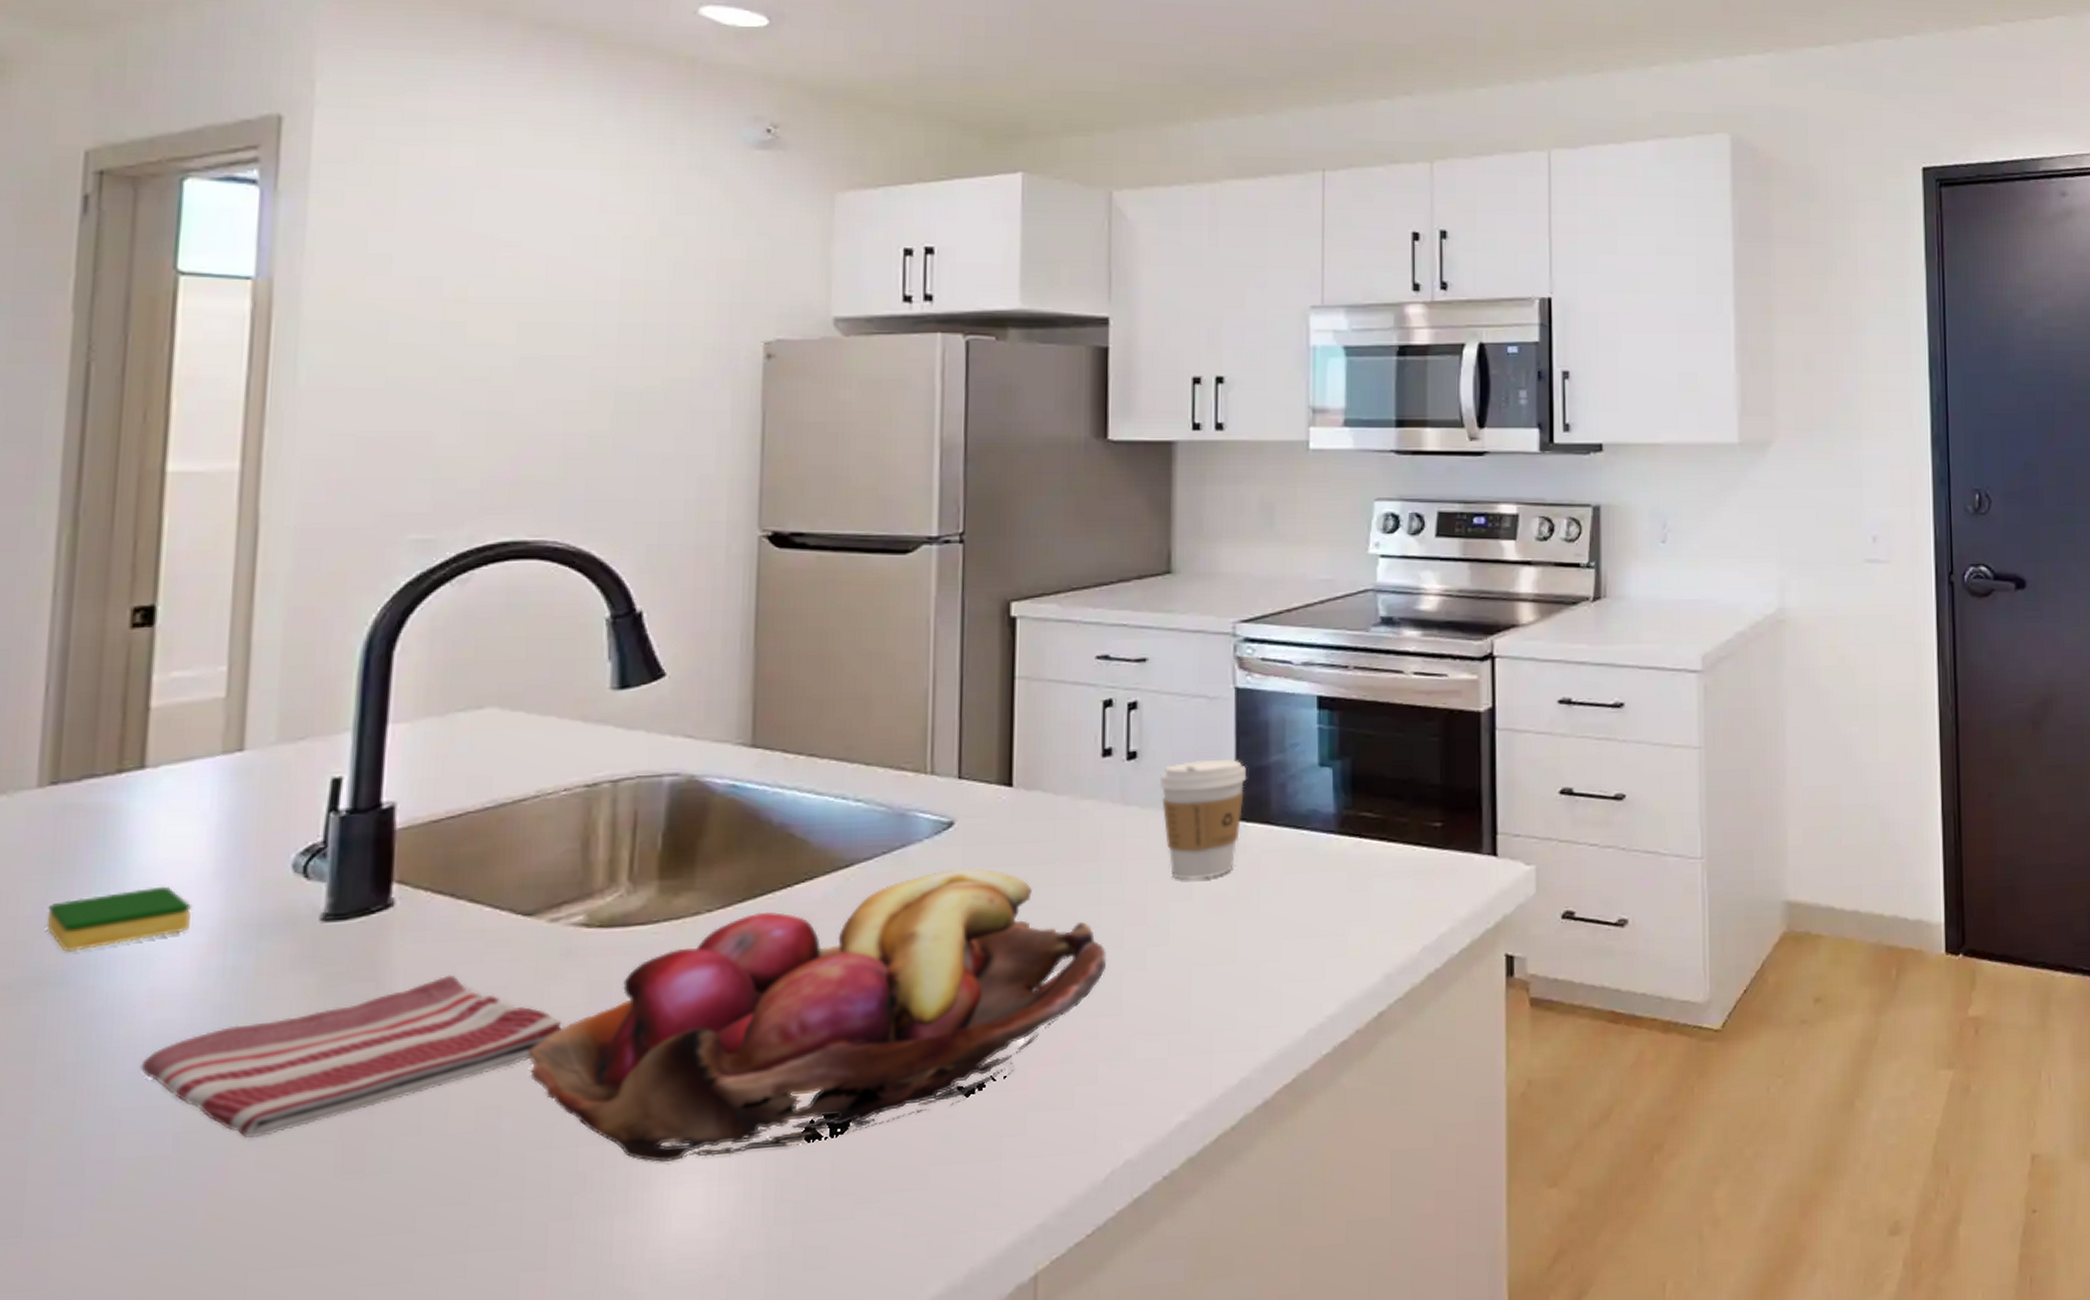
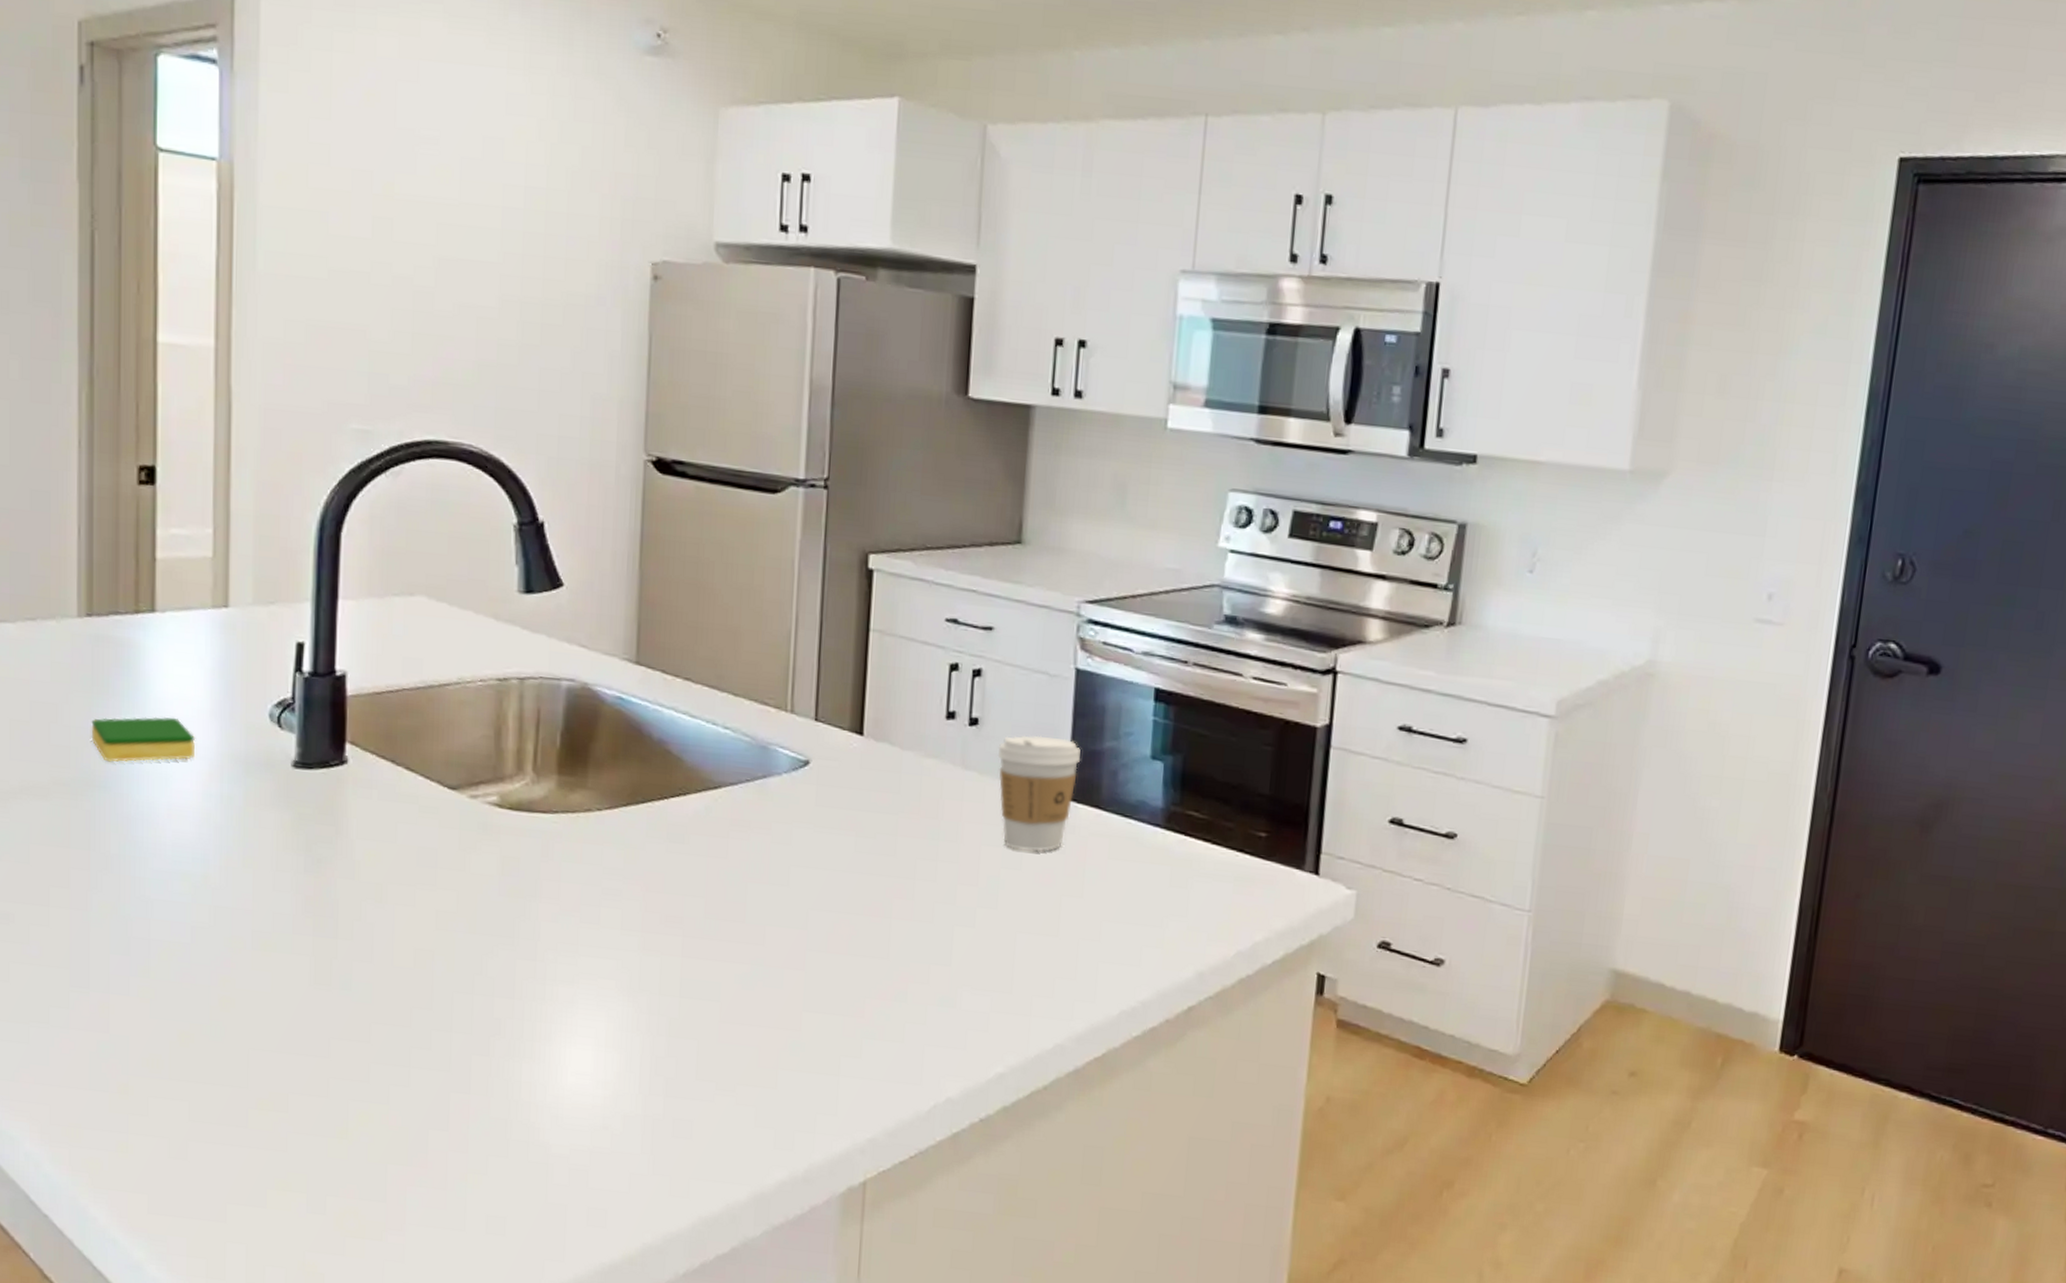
dish towel: present [140,974,563,1139] -> none [165,830,481,942]
fruit basket: present [528,869,1107,1162] -> none [454,806,941,1030]

